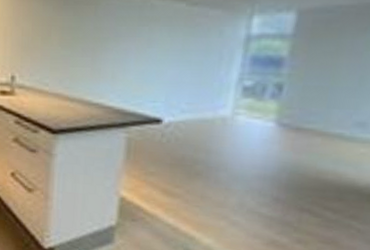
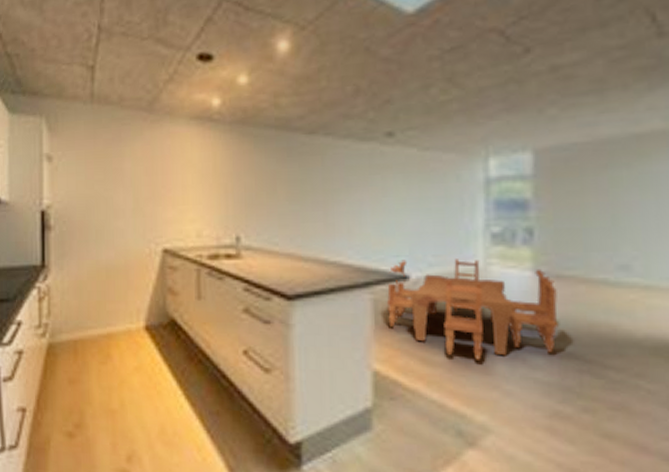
dining table: none [138,105,294,195] -> present [386,259,559,360]

